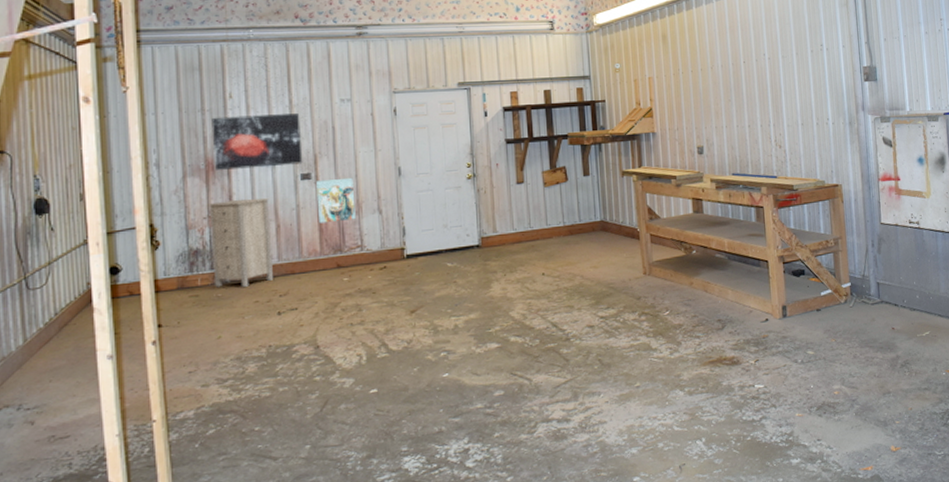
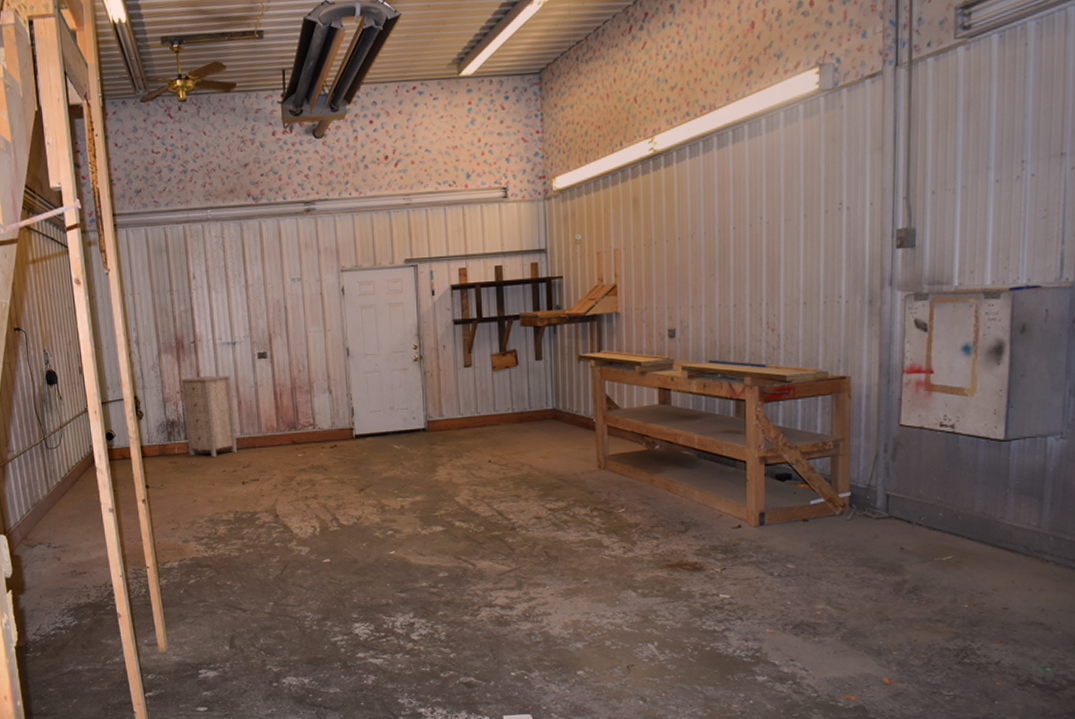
wall art: present [211,113,303,170] -> none [179,293,259,348]
wall art: present [316,177,356,224] -> none [272,357,308,401]

